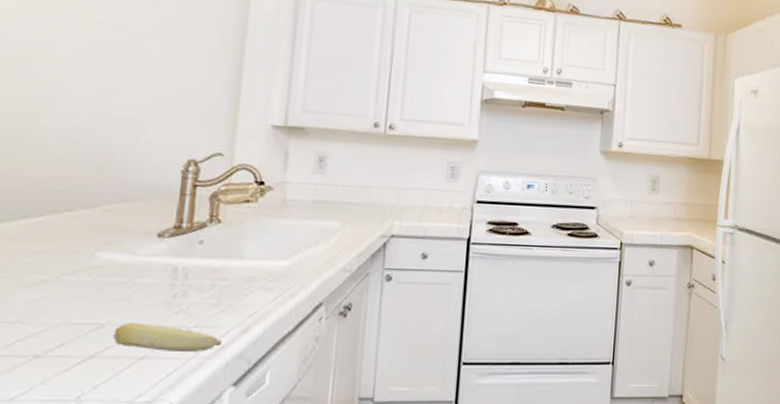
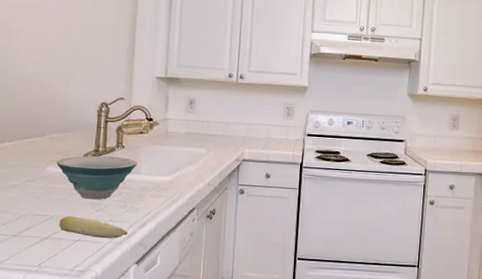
bowl: none [113,234,241,297] -> present [56,155,138,200]

